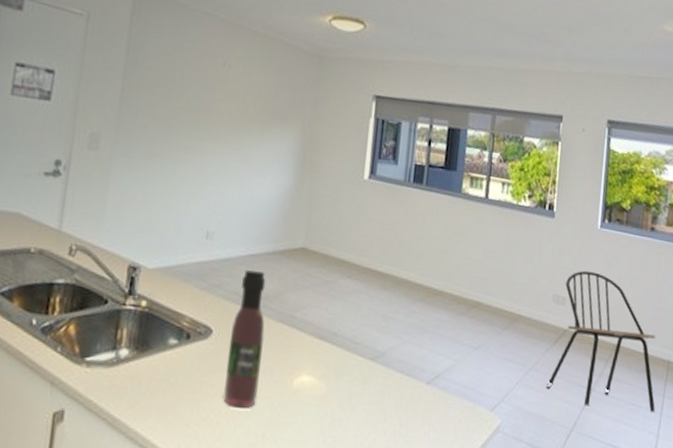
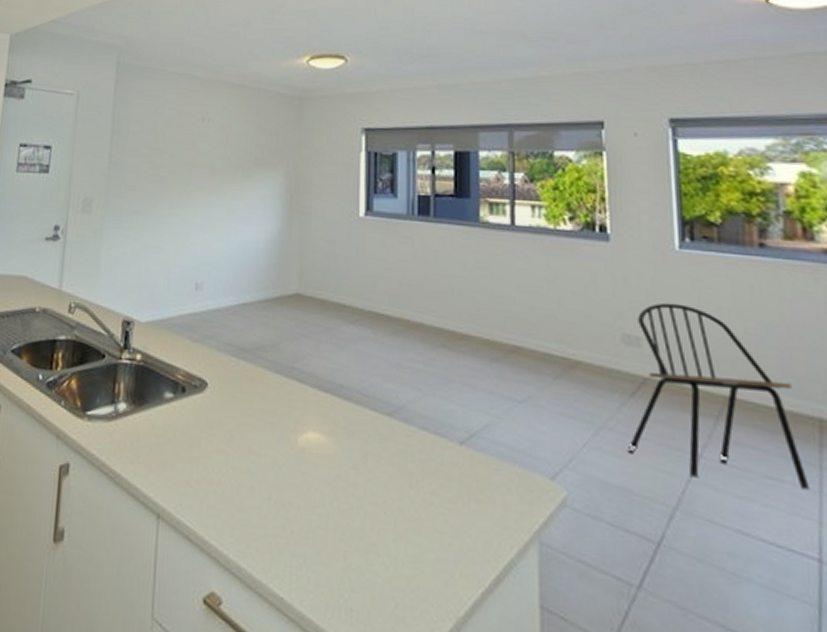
wine bottle: present [223,269,266,409] -> none [223,319,263,468]

